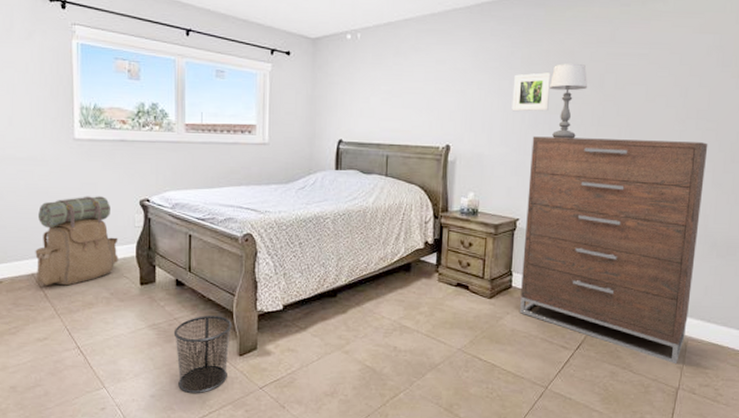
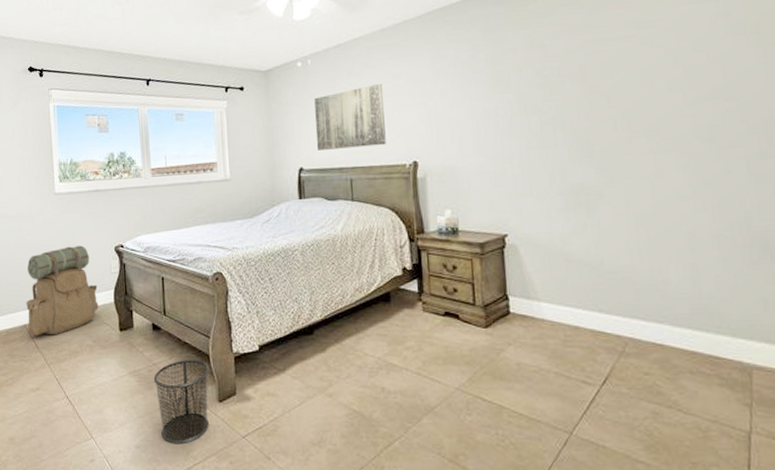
wall art: none [357,66,427,127] -> present [314,83,386,150]
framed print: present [512,72,552,112] -> none [479,71,524,118]
dresser: present [520,136,708,365] -> none [510,125,747,401]
table lamp: present [548,63,588,139] -> none [521,56,568,141]

